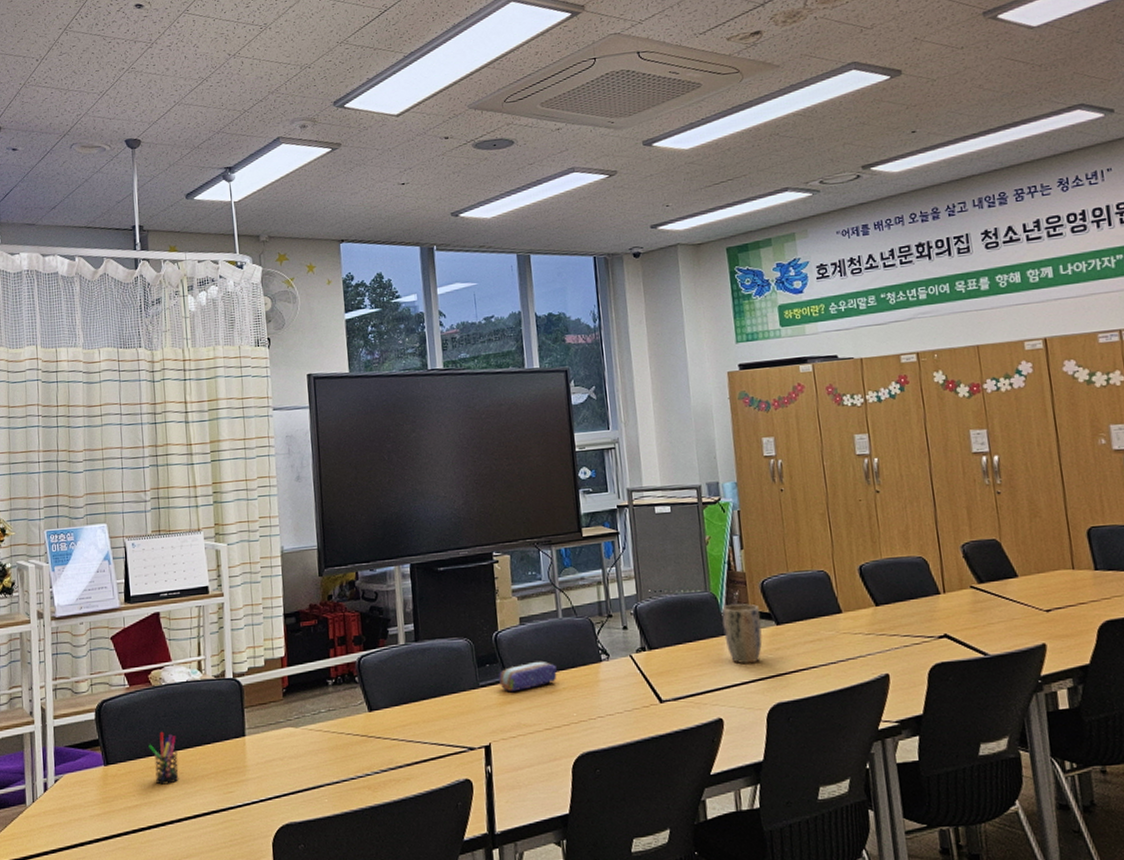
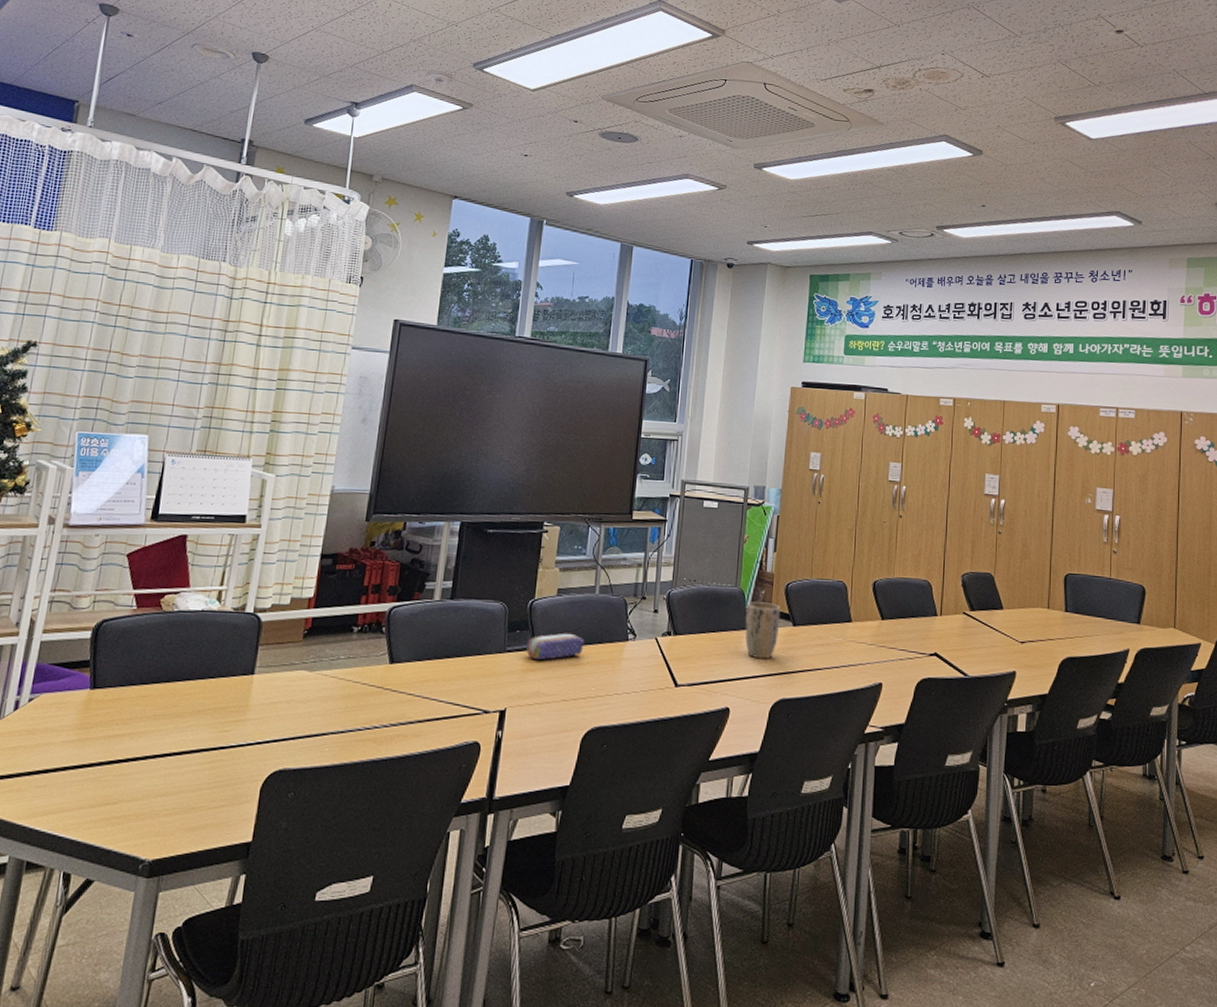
pen holder: present [149,732,179,785] -> none [145,660,178,716]

